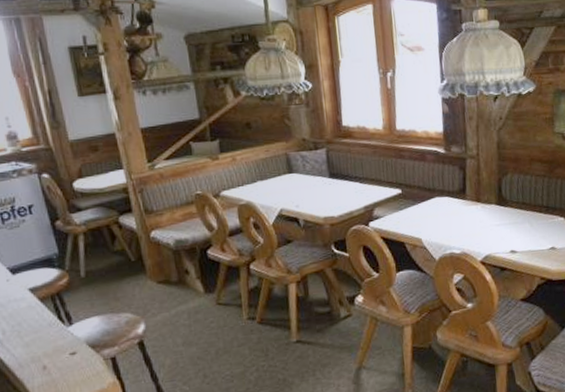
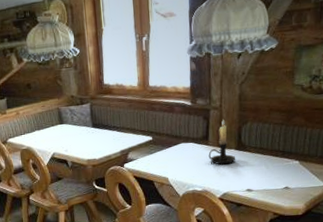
candle holder: none [466,169,497,223] -> present [208,119,236,165]

